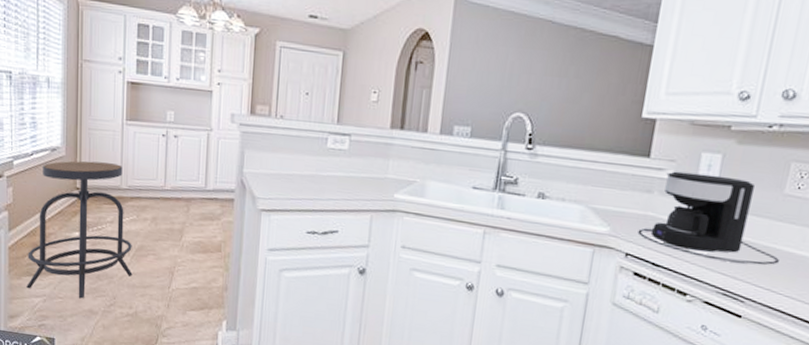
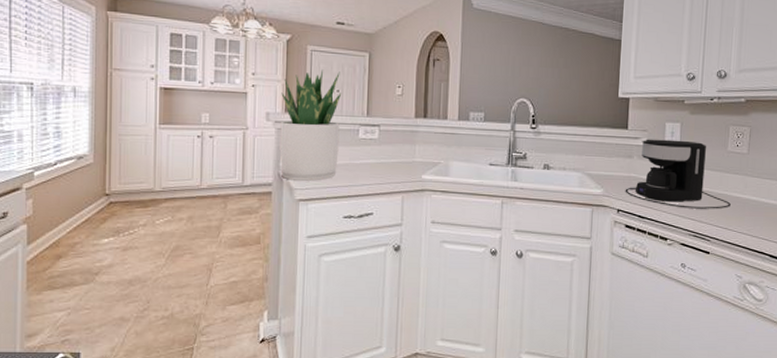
bar stool: present [26,160,133,299] -> none [48,166,168,307]
planter: none [243,68,311,191] -> present [279,69,342,181]

